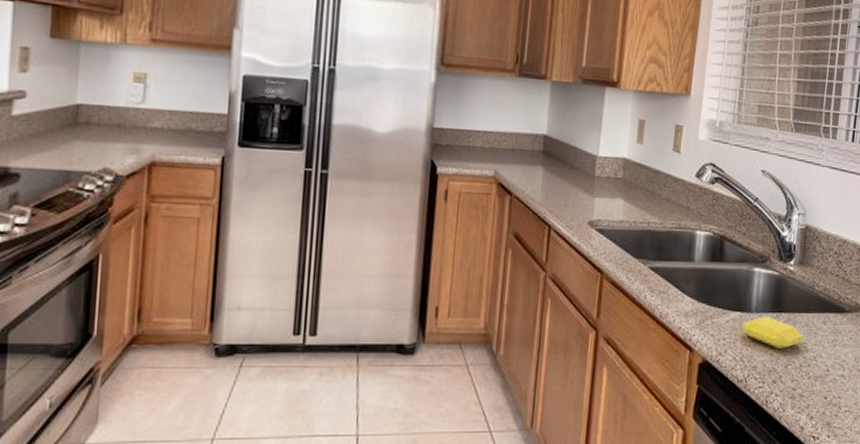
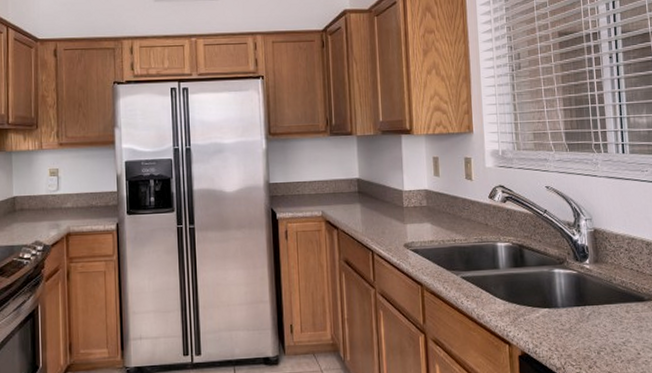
soap bar: present [742,315,803,348] -> none [551,309,610,338]

